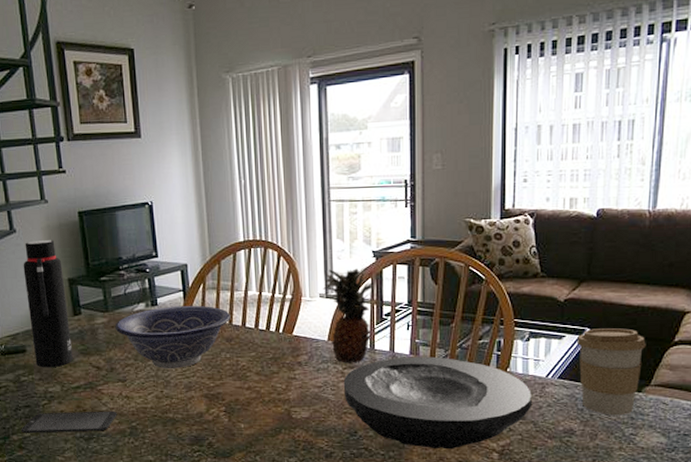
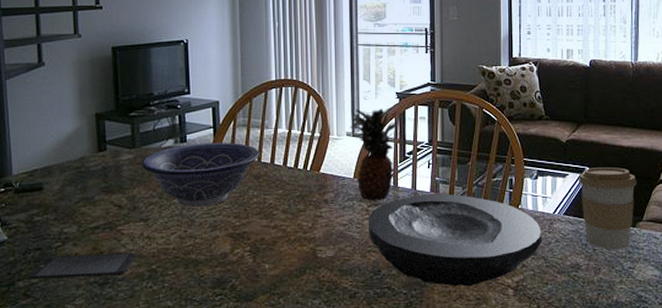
water bottle: present [23,240,73,368] -> none [48,74,94,207]

